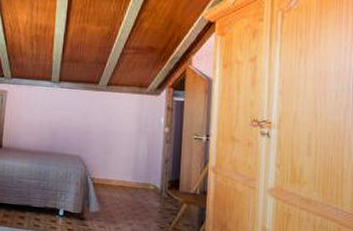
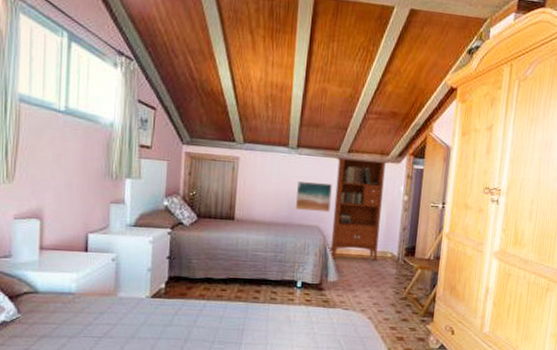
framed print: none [57,112,92,143] -> present [295,181,332,213]
bookcase: none [91,90,147,194] -> present [330,157,388,262]

